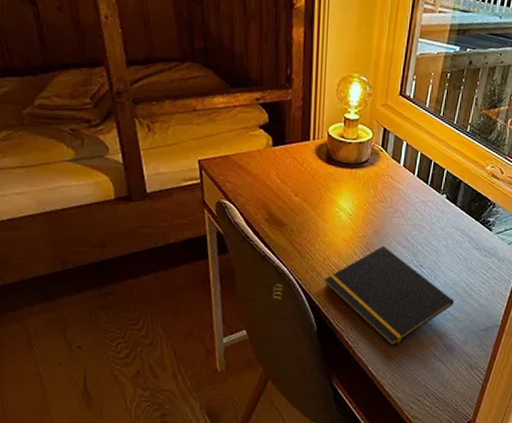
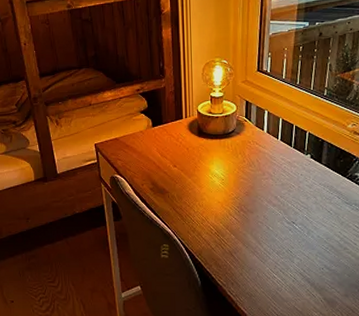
notepad: present [324,245,455,346] -> none [204,205,330,300]

